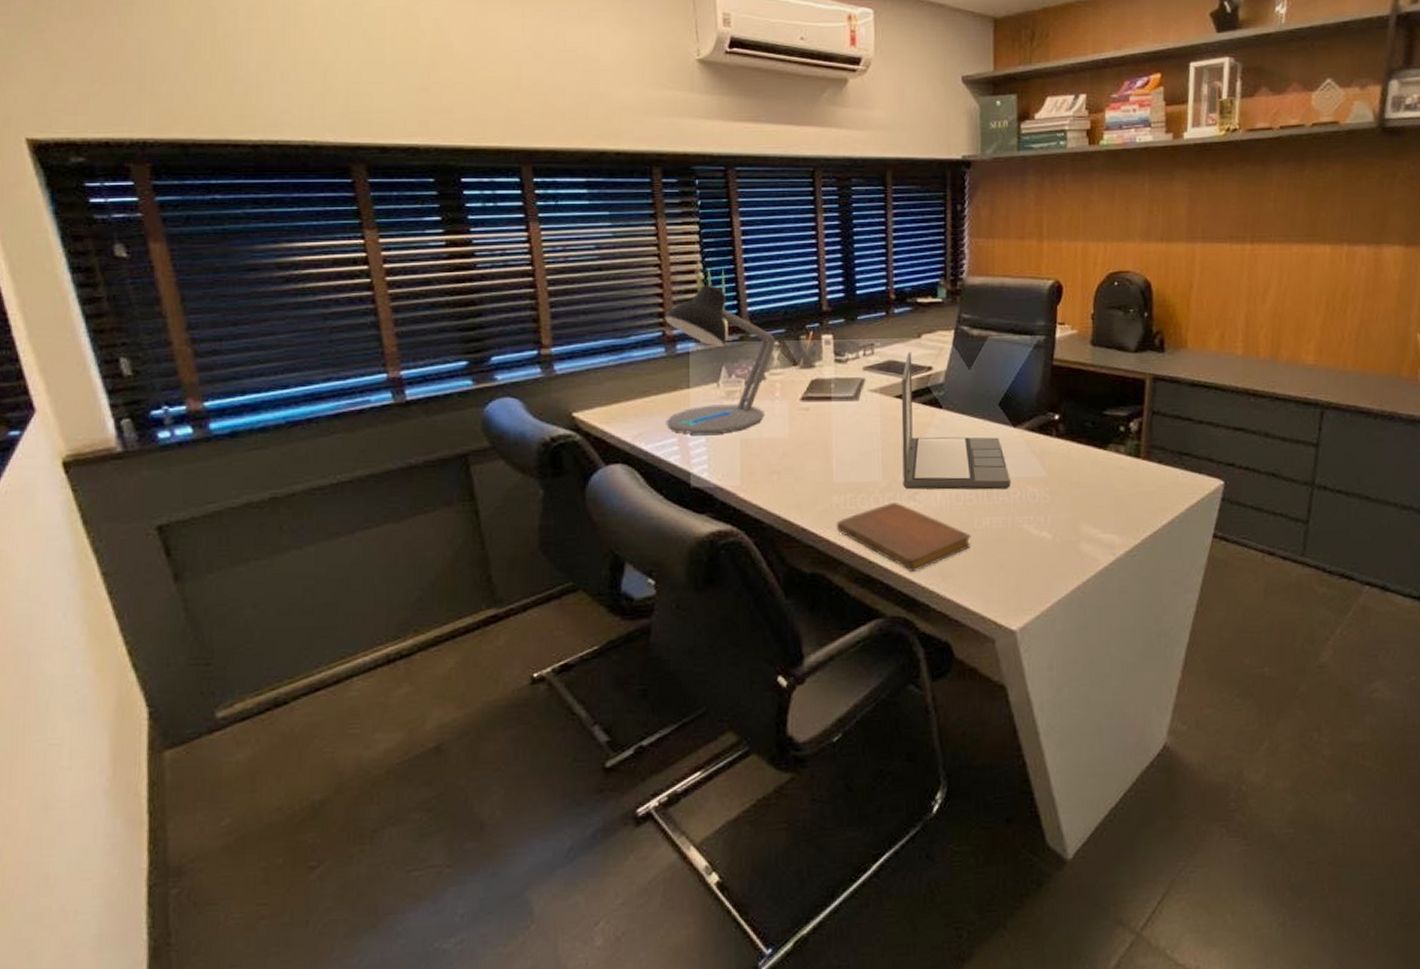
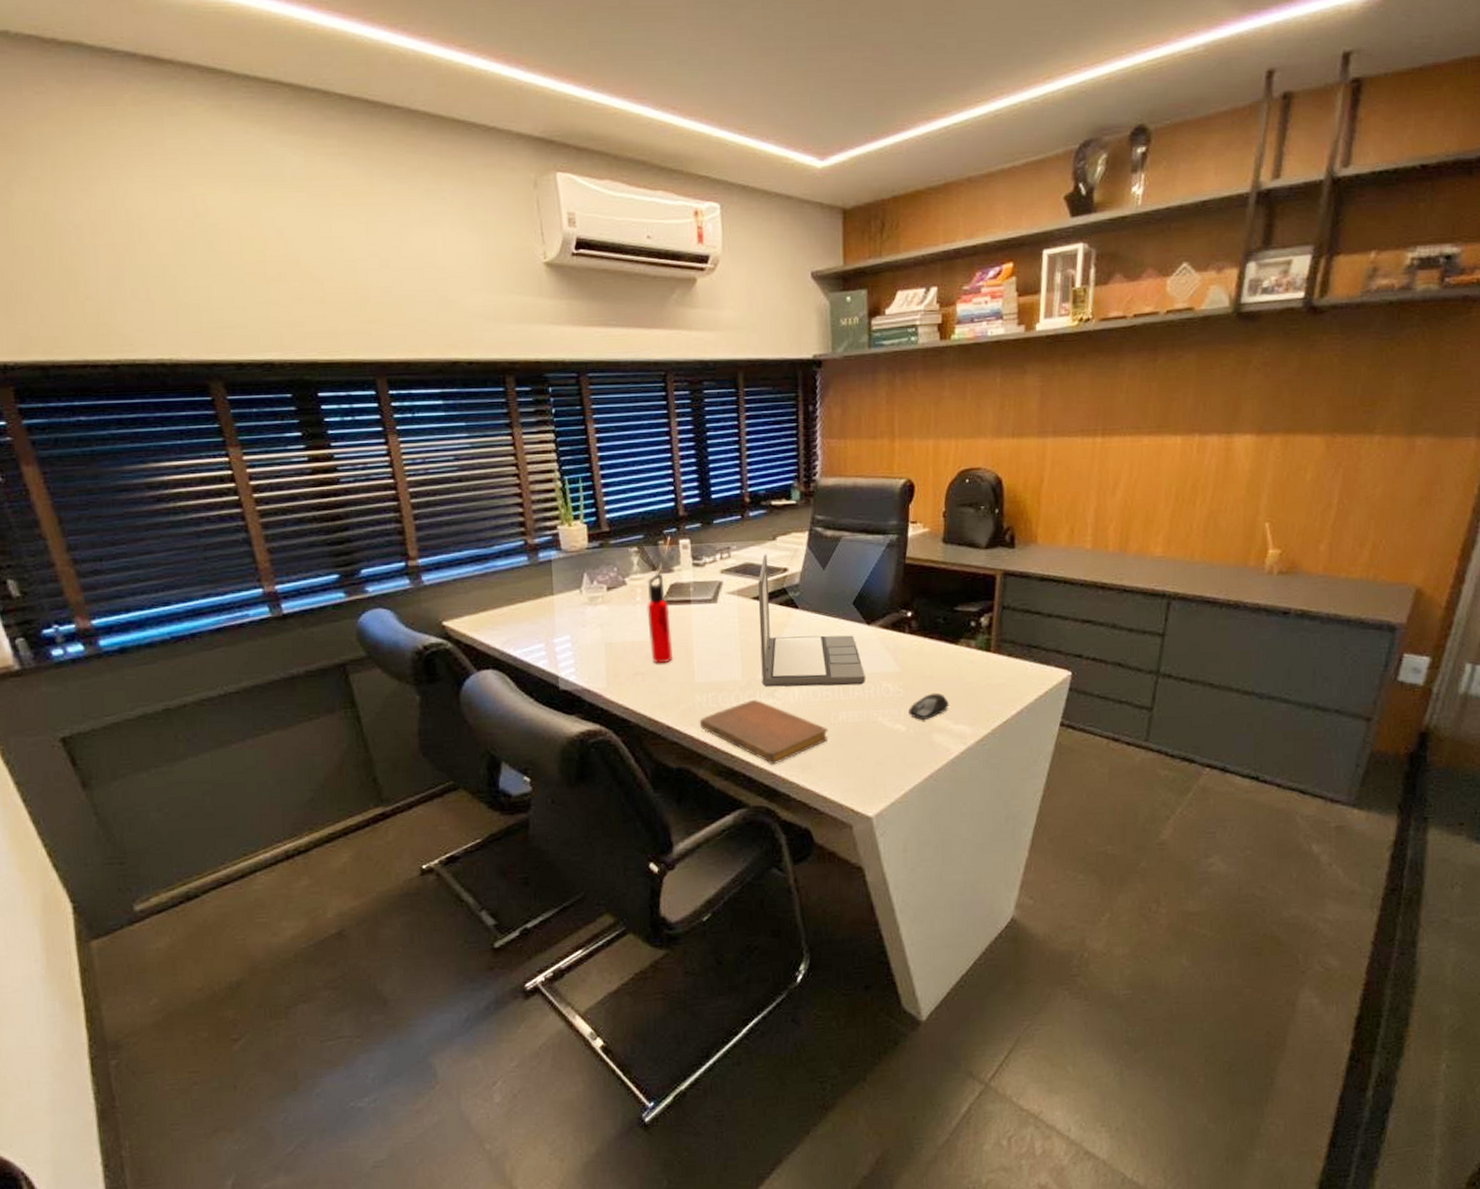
desk lamp: present [664,285,776,435] -> none [525,493,635,640]
water bottle: none [786,368,812,463] -> present [647,573,673,664]
computer mouse: none [1055,499,1097,528] -> present [909,692,949,720]

